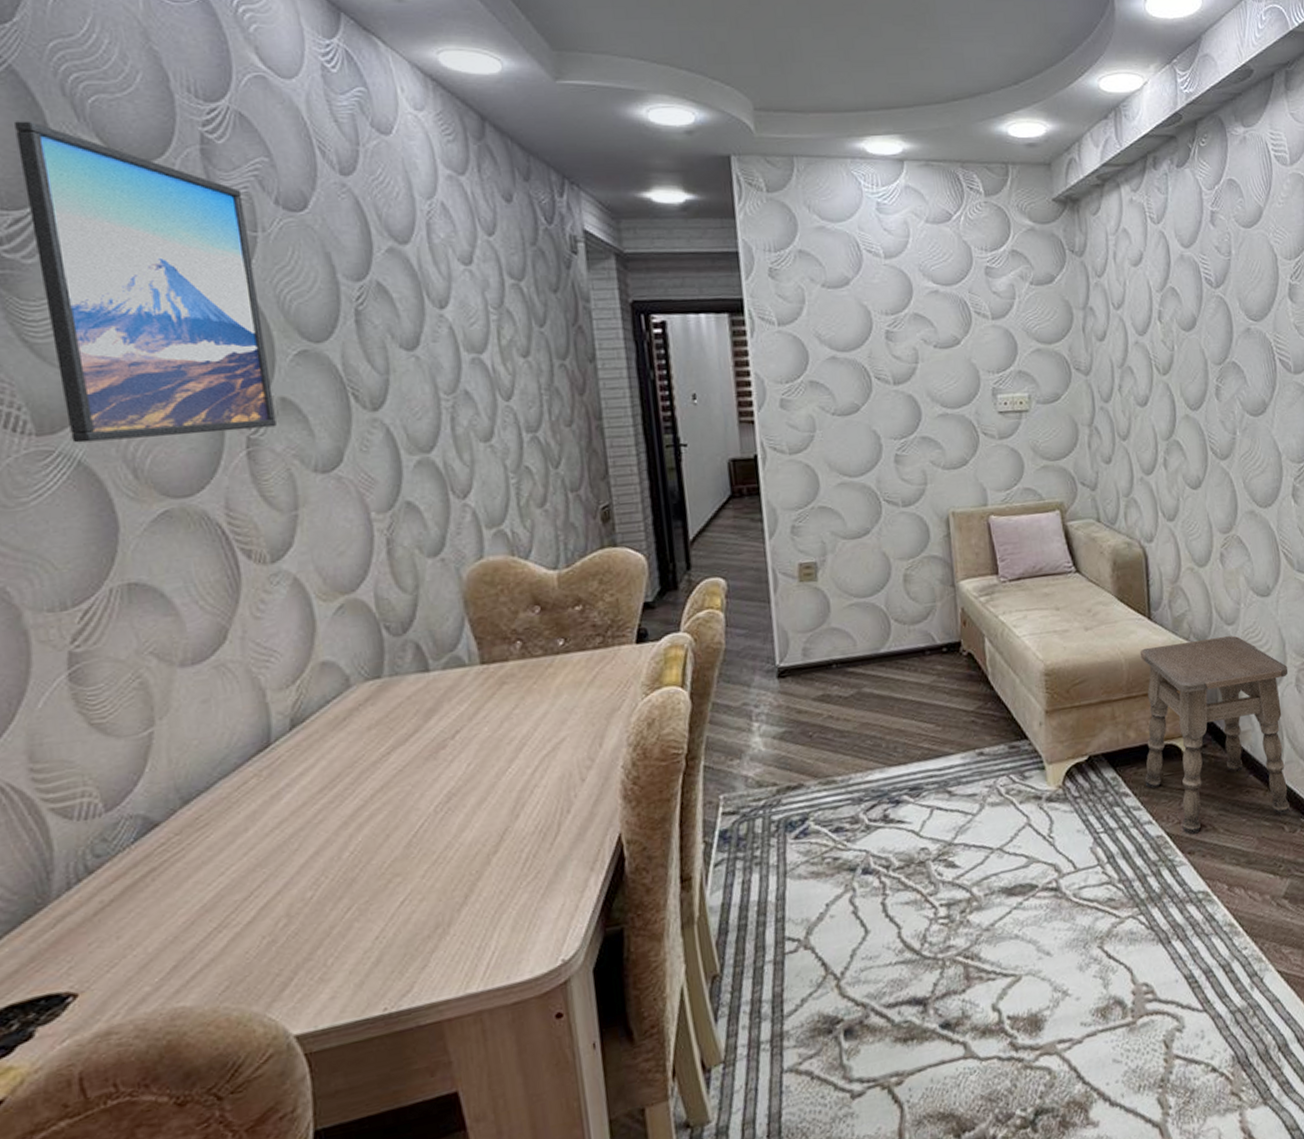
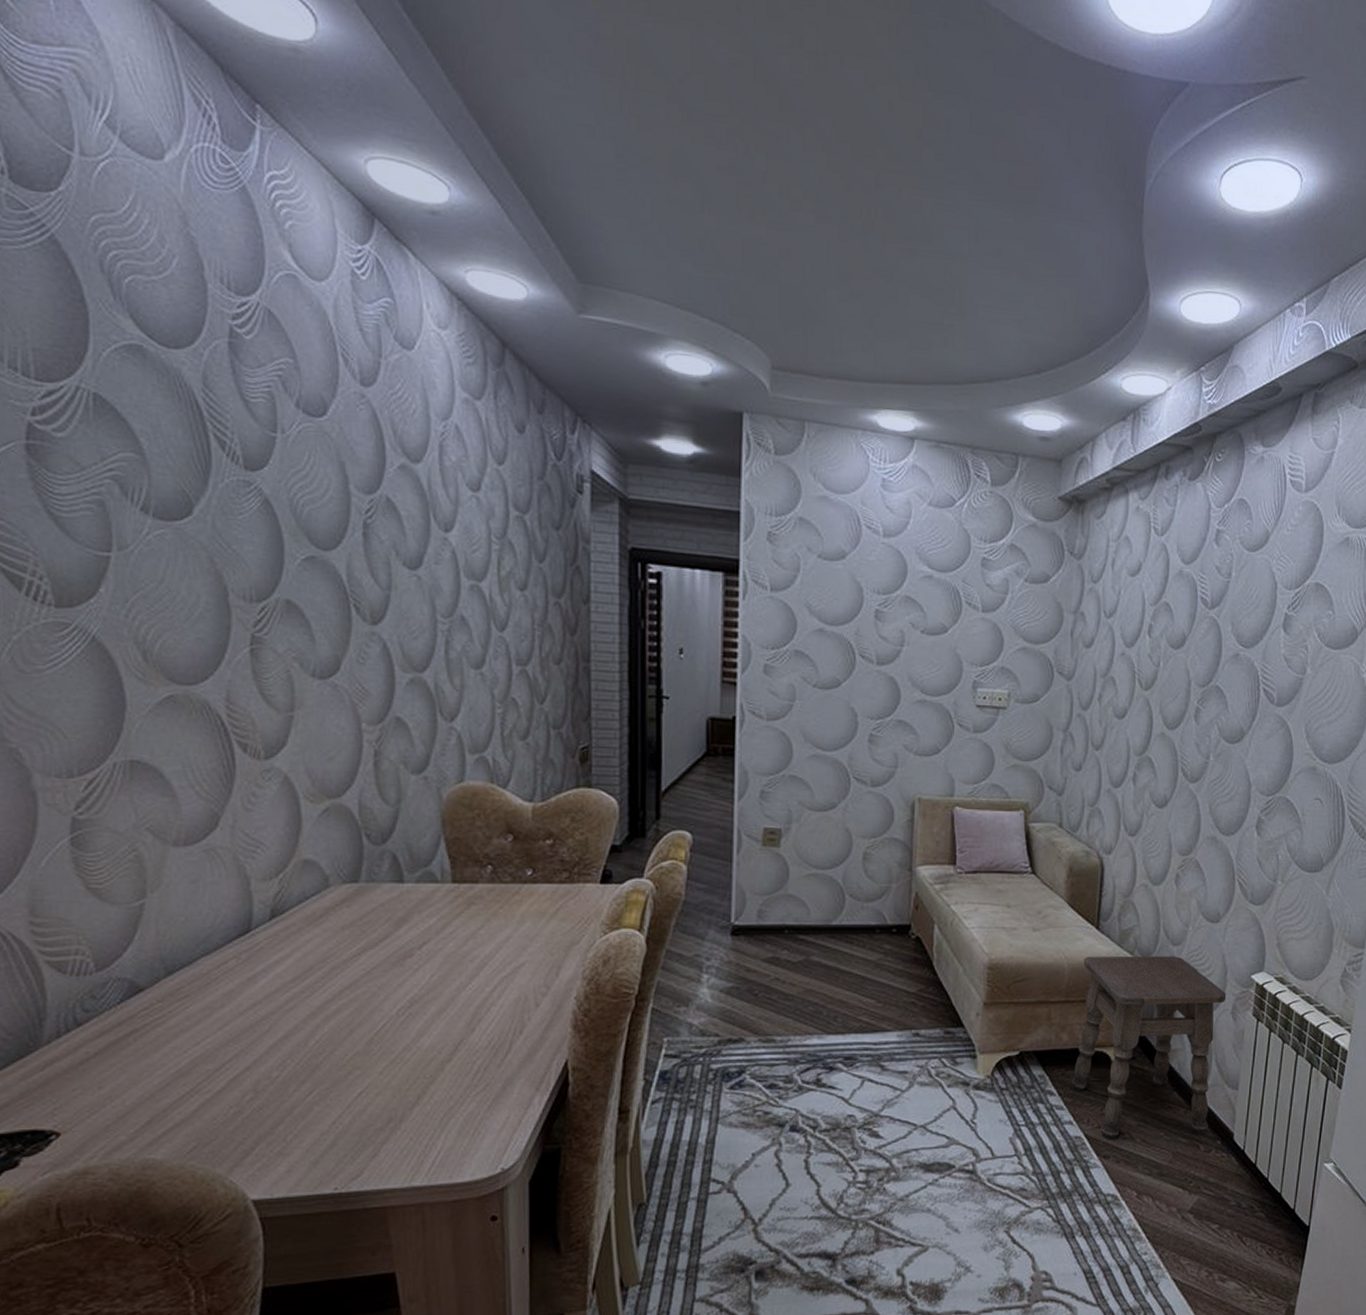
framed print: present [13,121,277,443] -> none [52,292,280,628]

